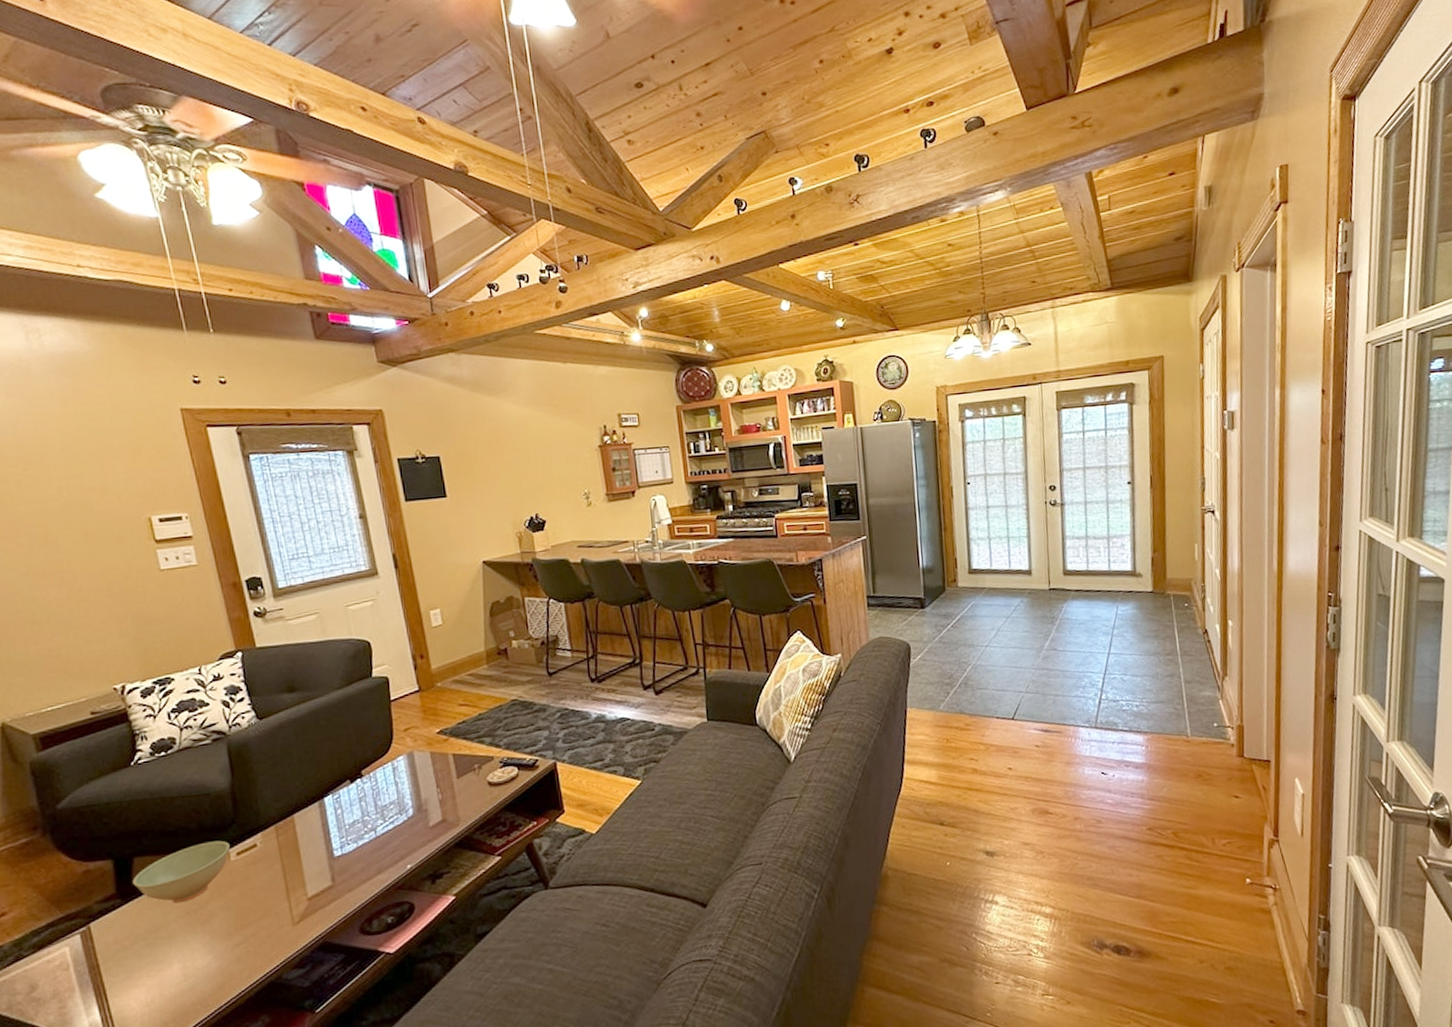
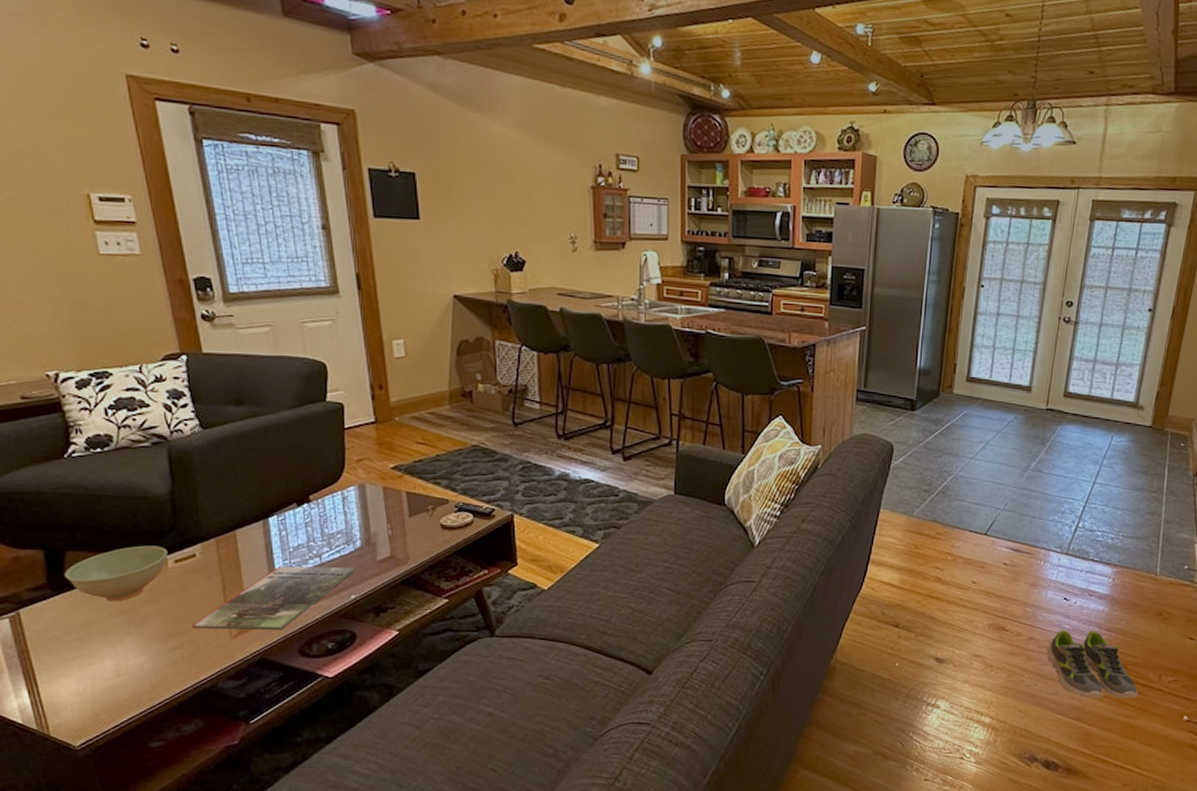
magazine: none [256,837,409,920] -> present [193,566,355,630]
athletic shoe: none [1094,802,1195,873] -> present [1047,630,1138,699]

